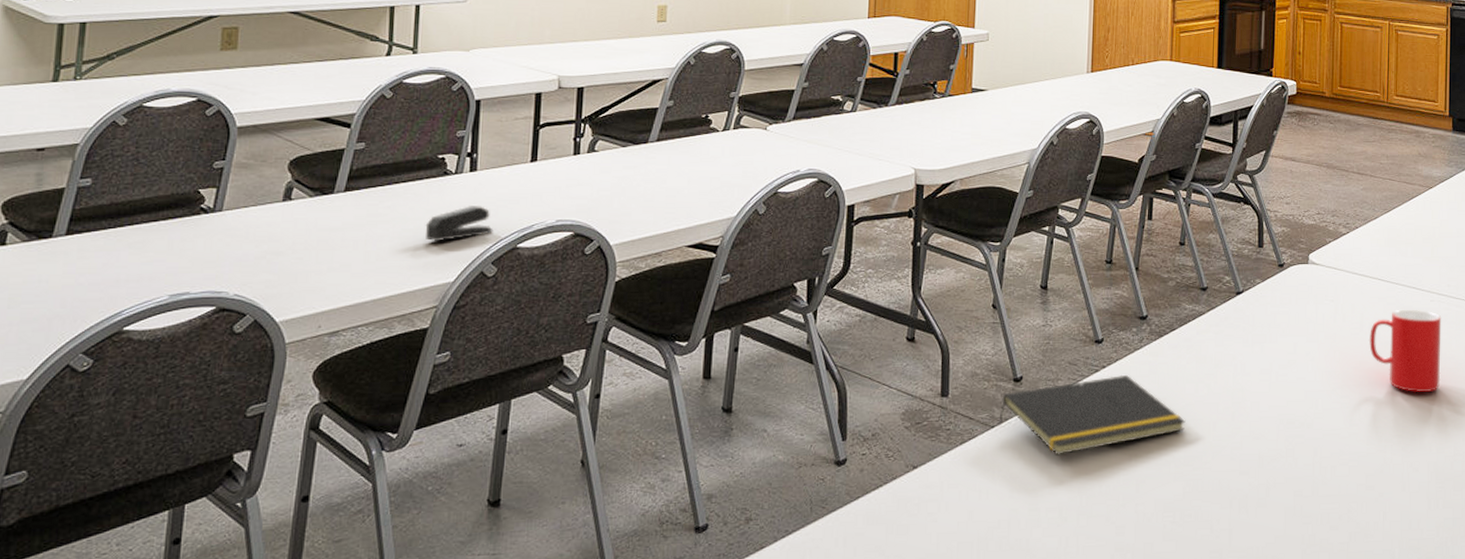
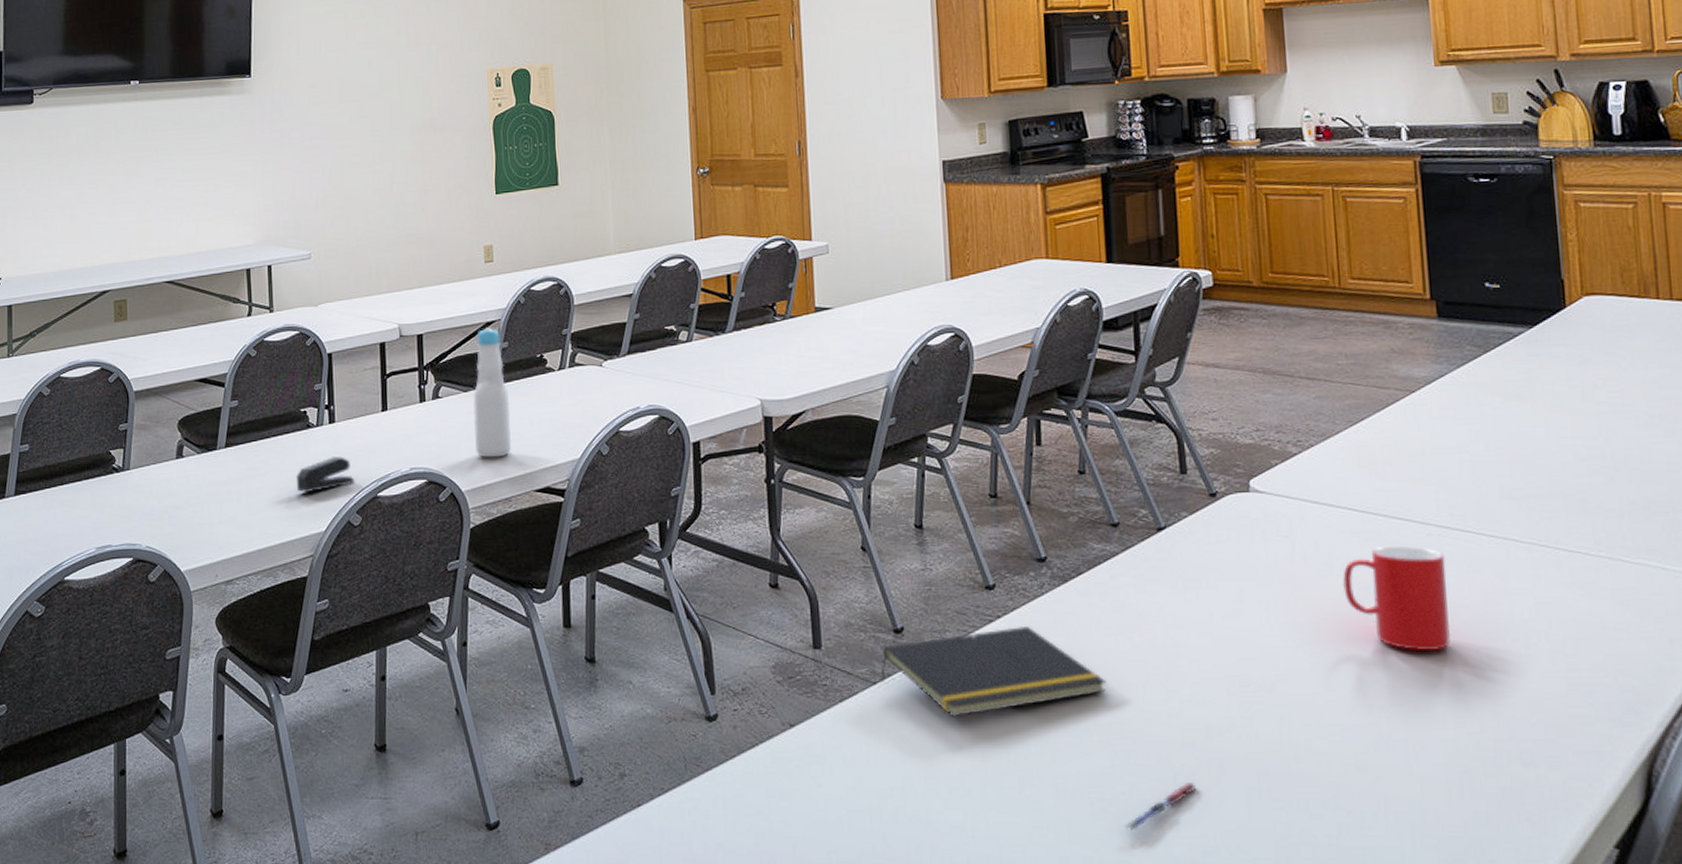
bottle: none [628,85,670,213] -> present [473,327,512,458]
pen: none [1189,505,1248,547] -> present [1124,783,1197,831]

